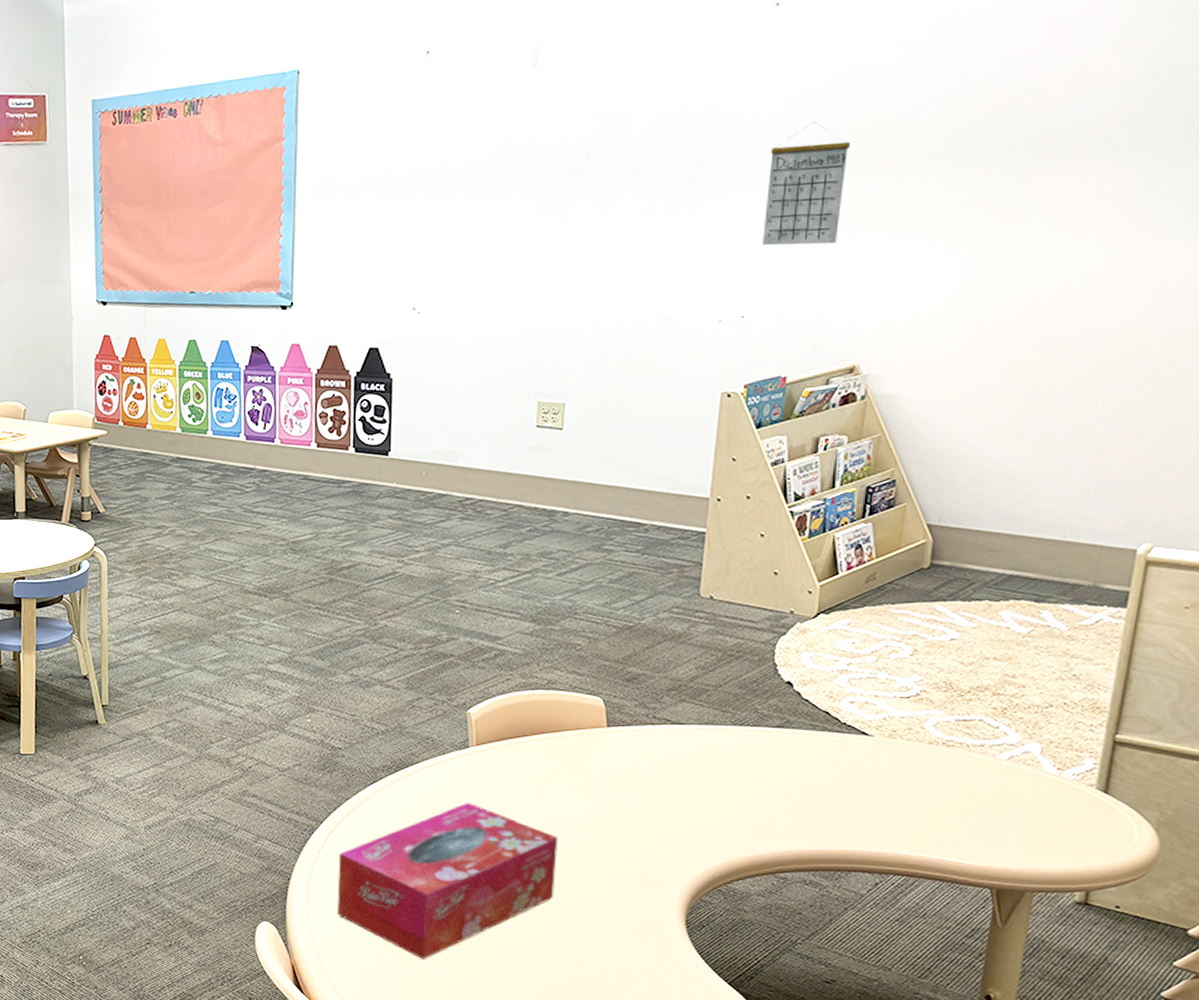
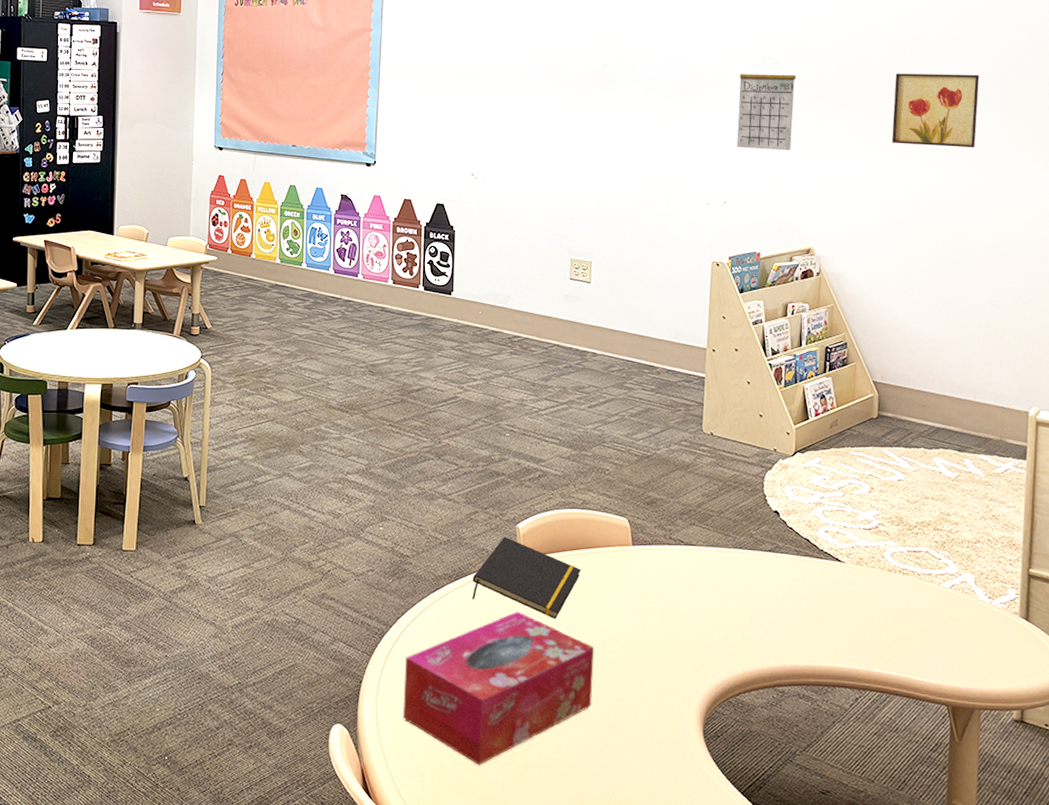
notepad: none [415,723,545,810] -> present [472,536,582,620]
wall art: none [978,116,1116,222] -> present [891,74,980,148]

